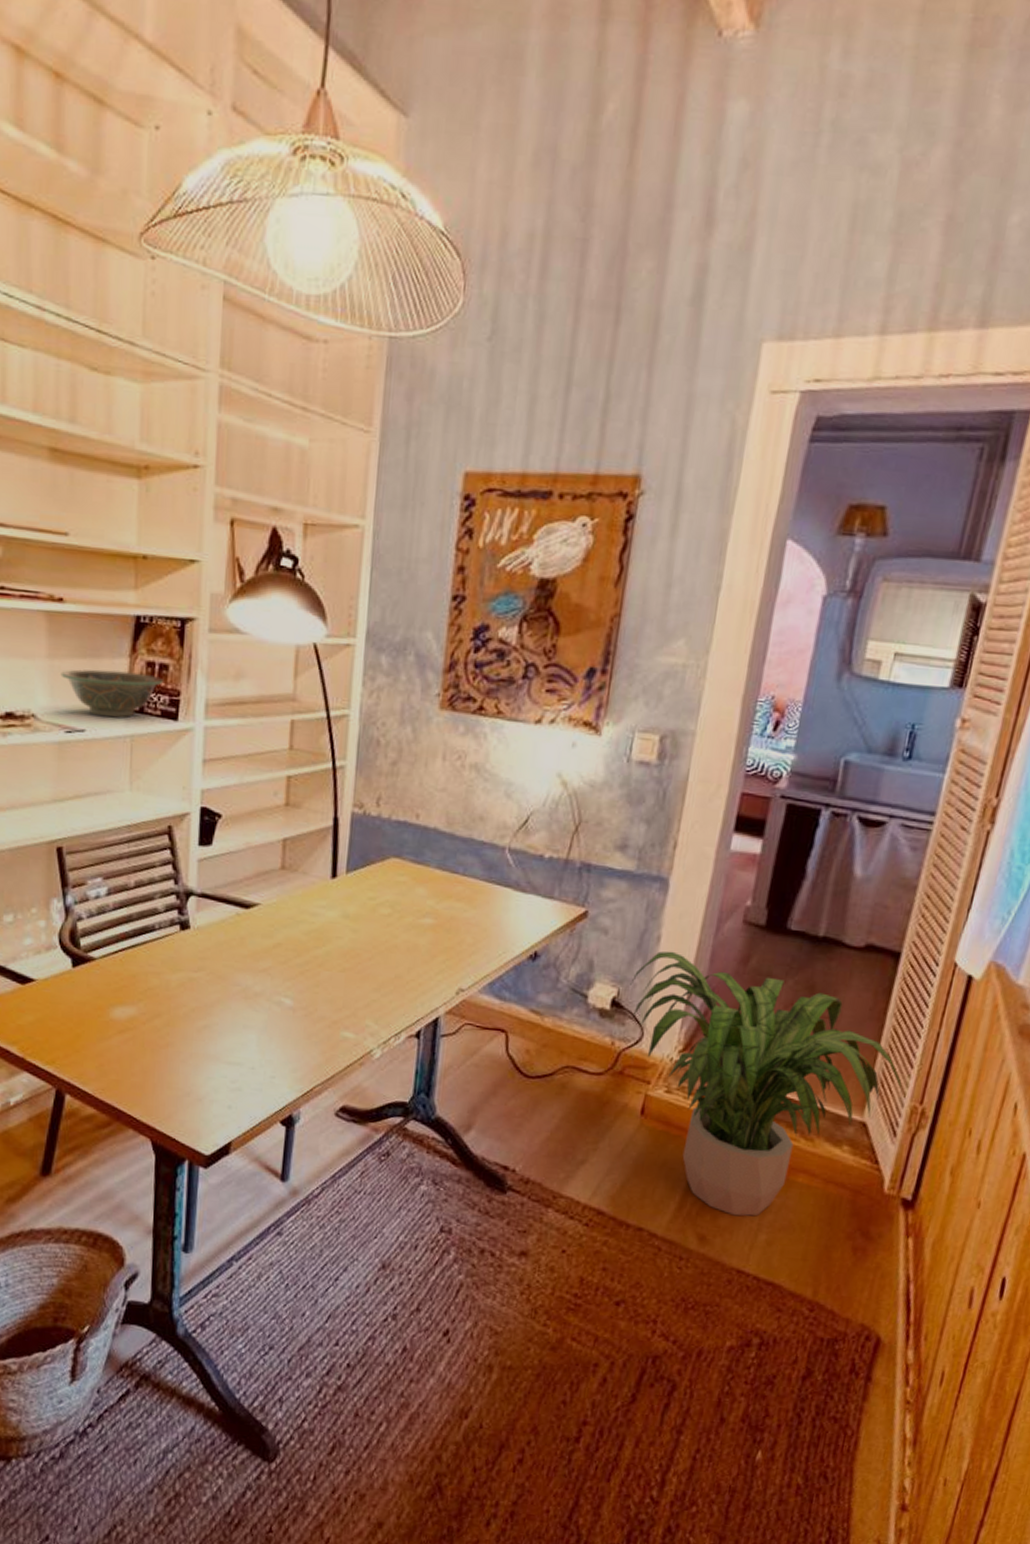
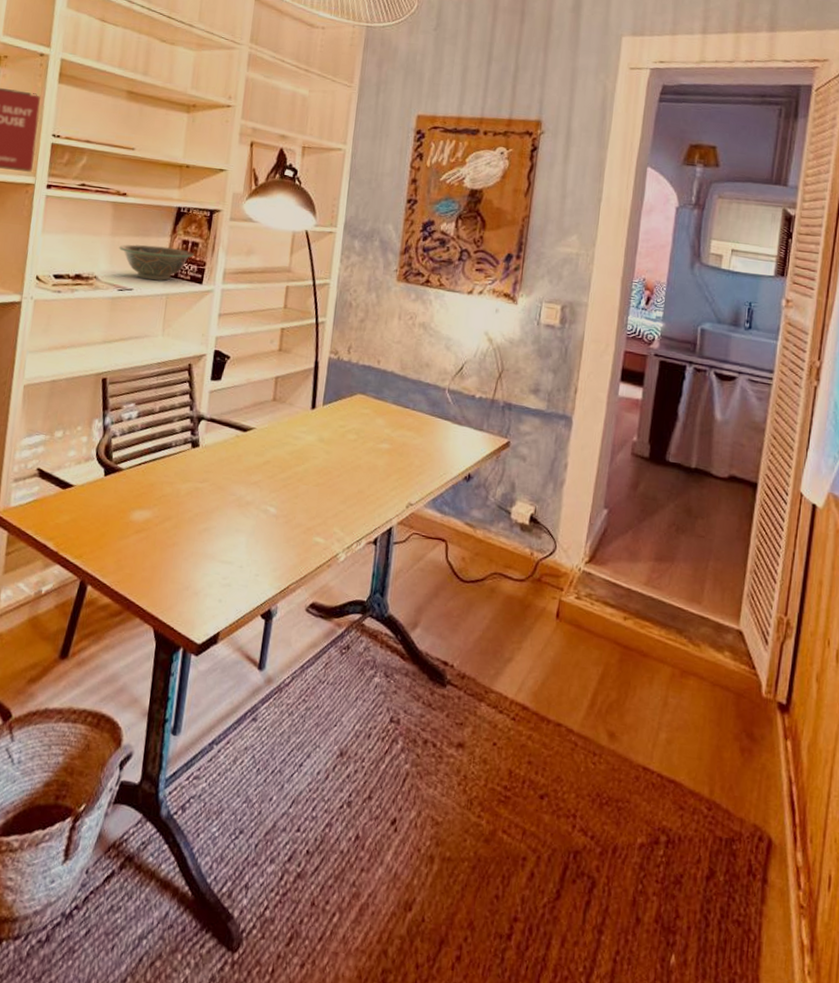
potted plant: present [630,951,903,1216] -> none [544,476,770,716]

